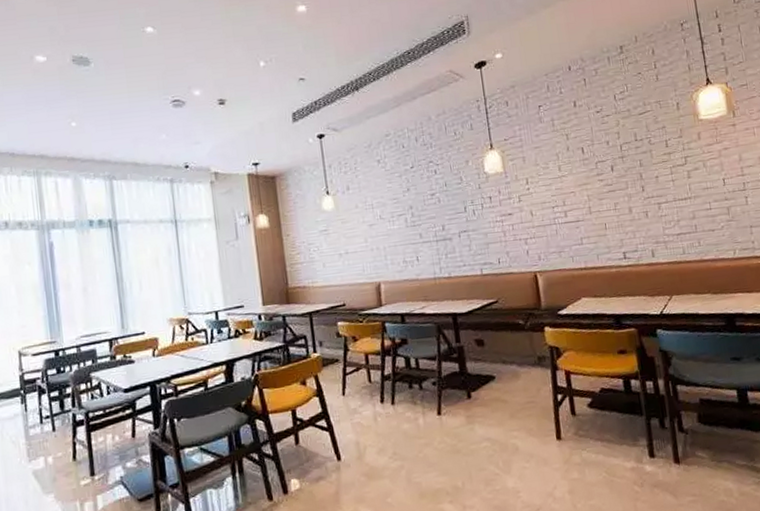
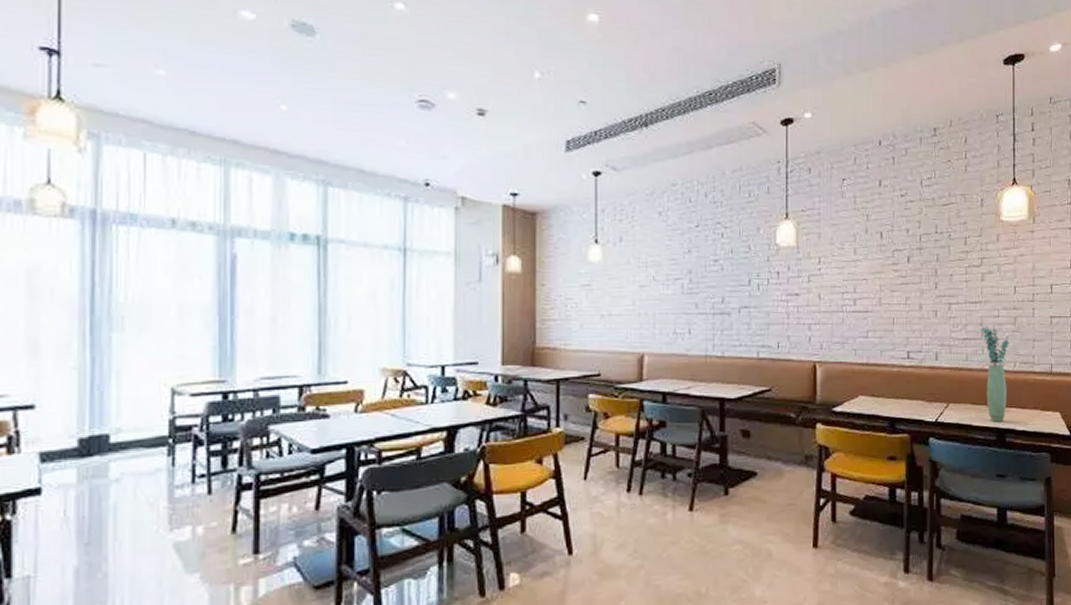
vase: none [693,218,732,309] -> present [981,324,1010,422]

